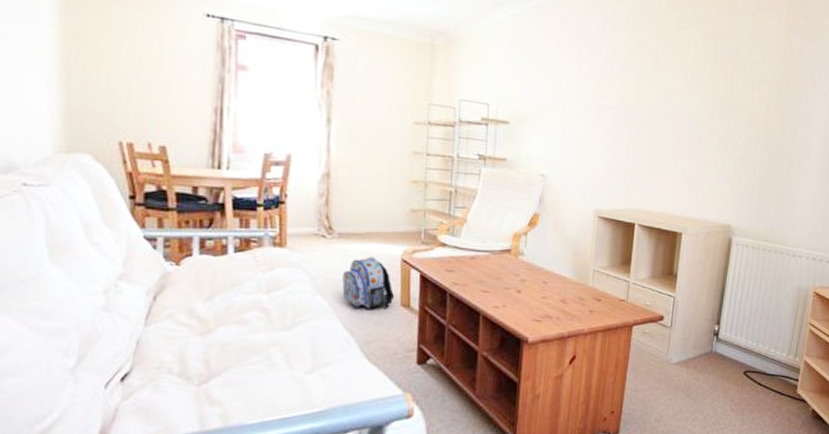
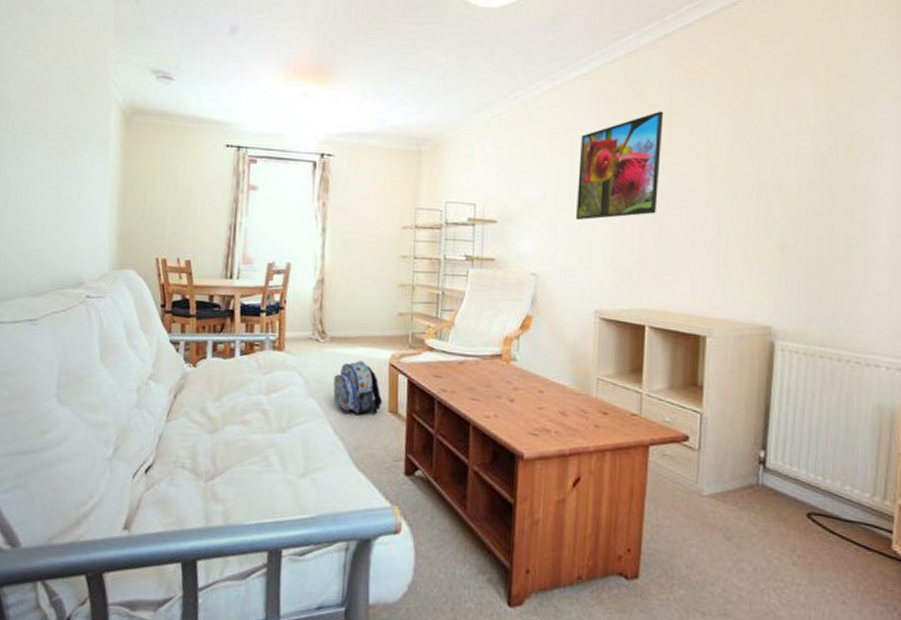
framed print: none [582,29,661,127] -> present [576,111,664,221]

